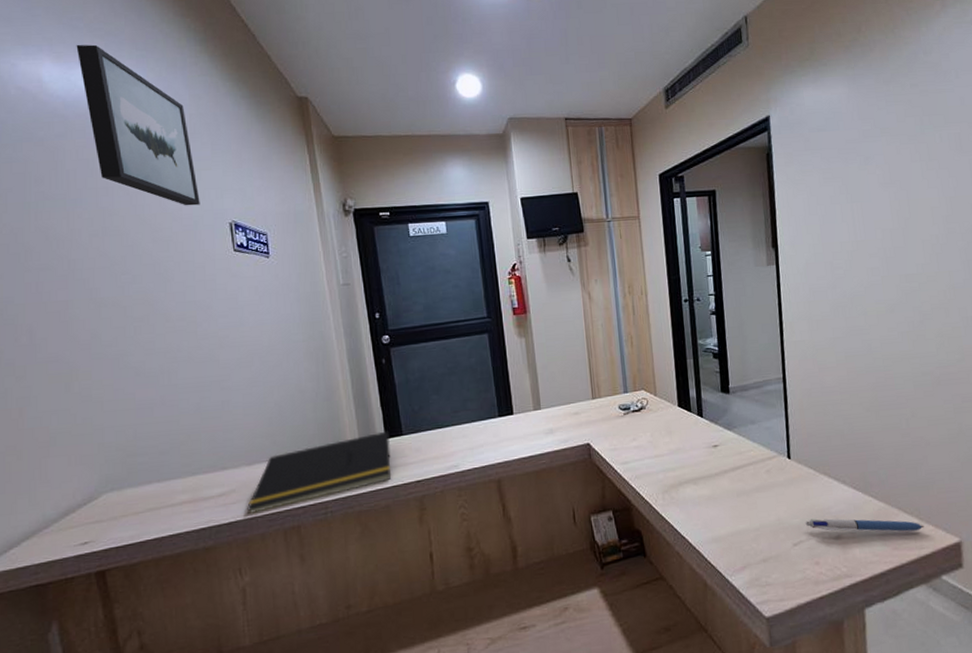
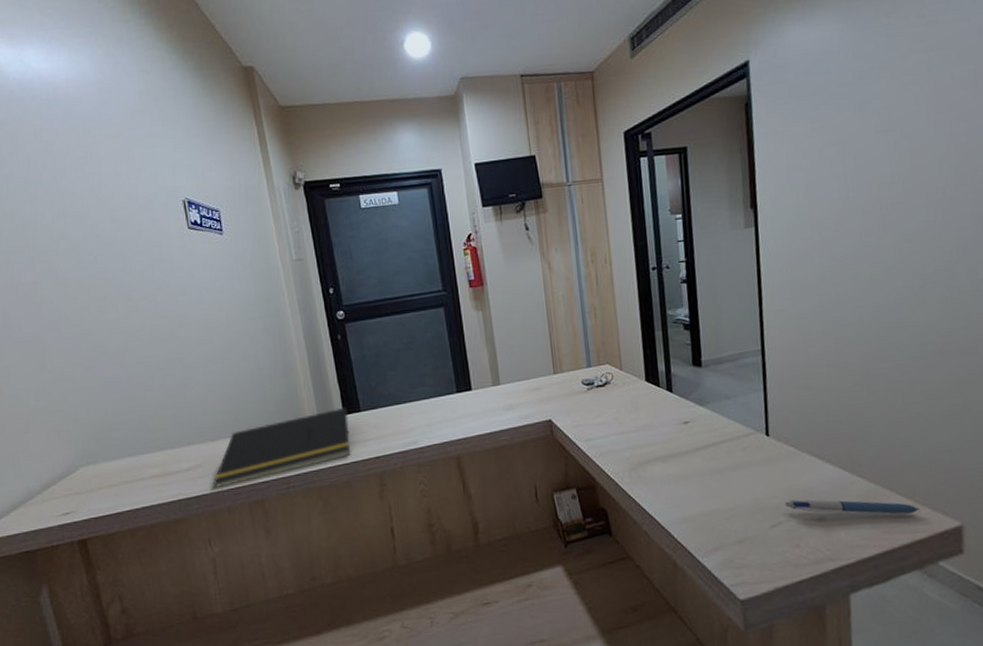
wall art: present [76,44,200,206] -> none [27,23,154,185]

